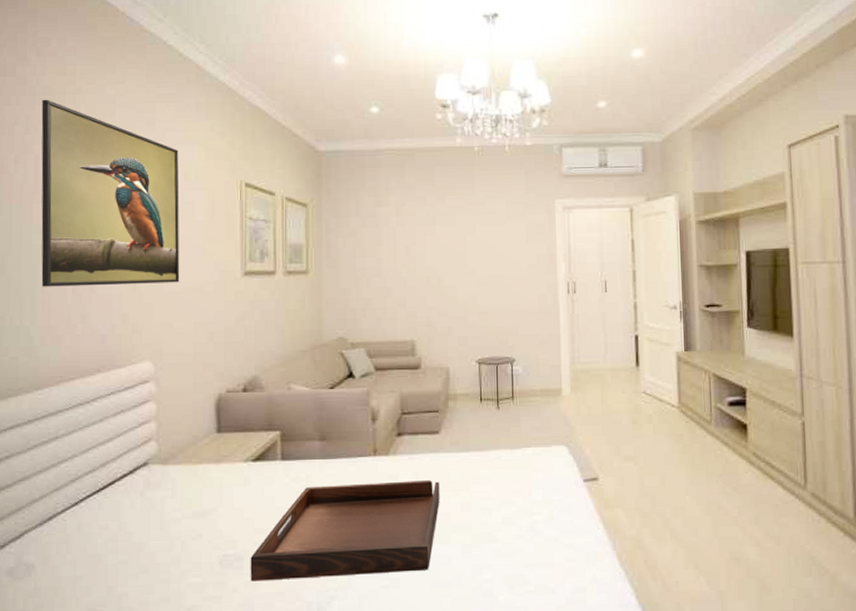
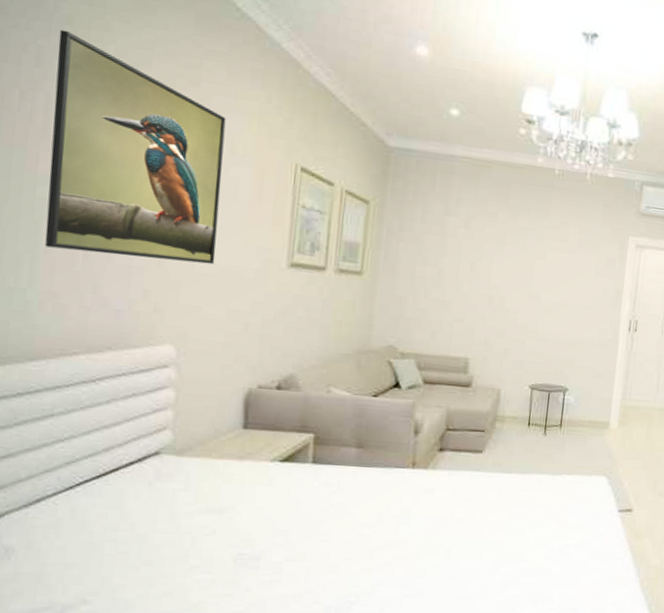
serving tray: present [250,480,440,582] -> none [266,492,477,583]

